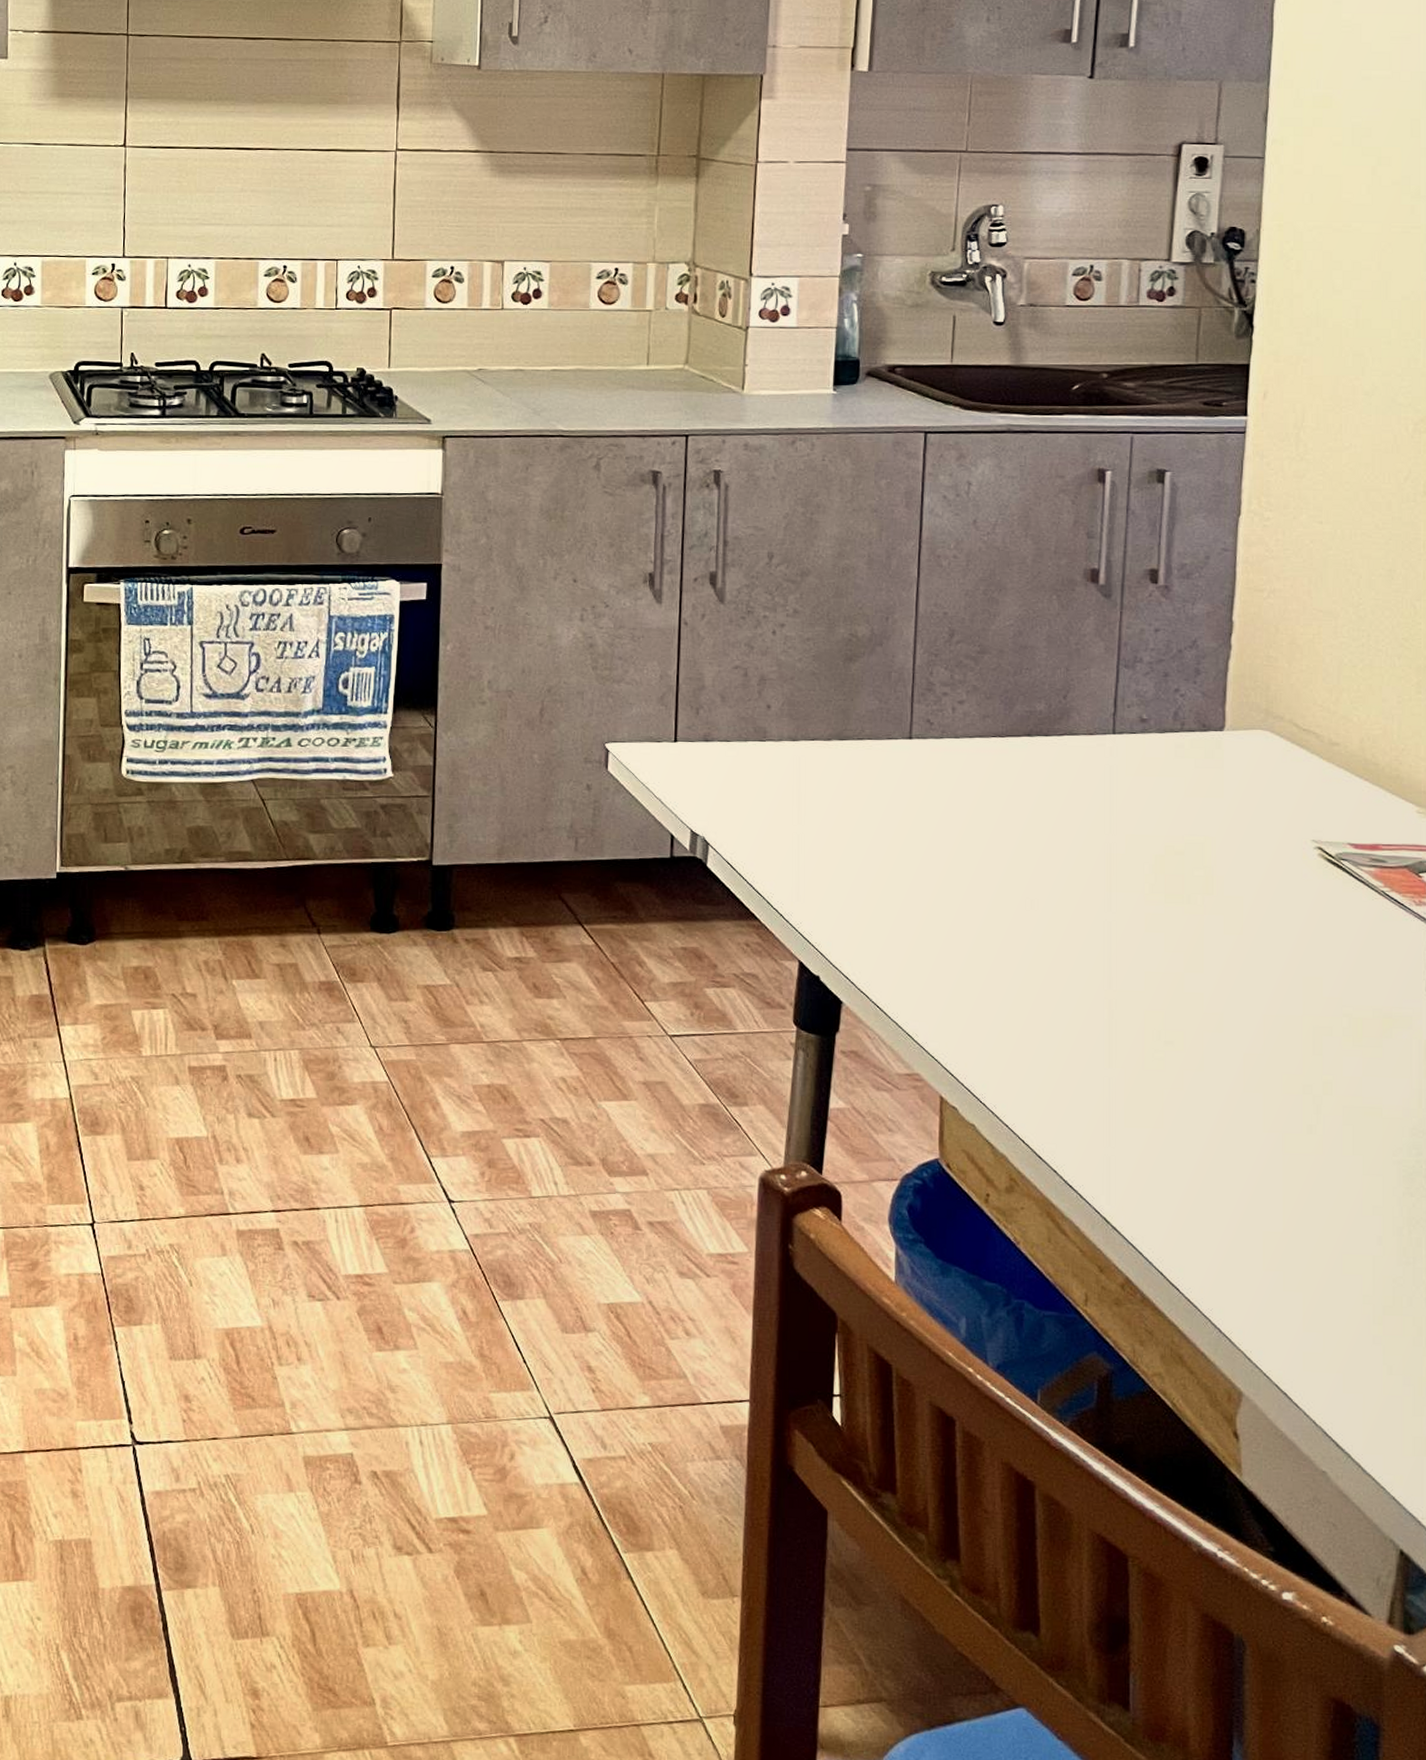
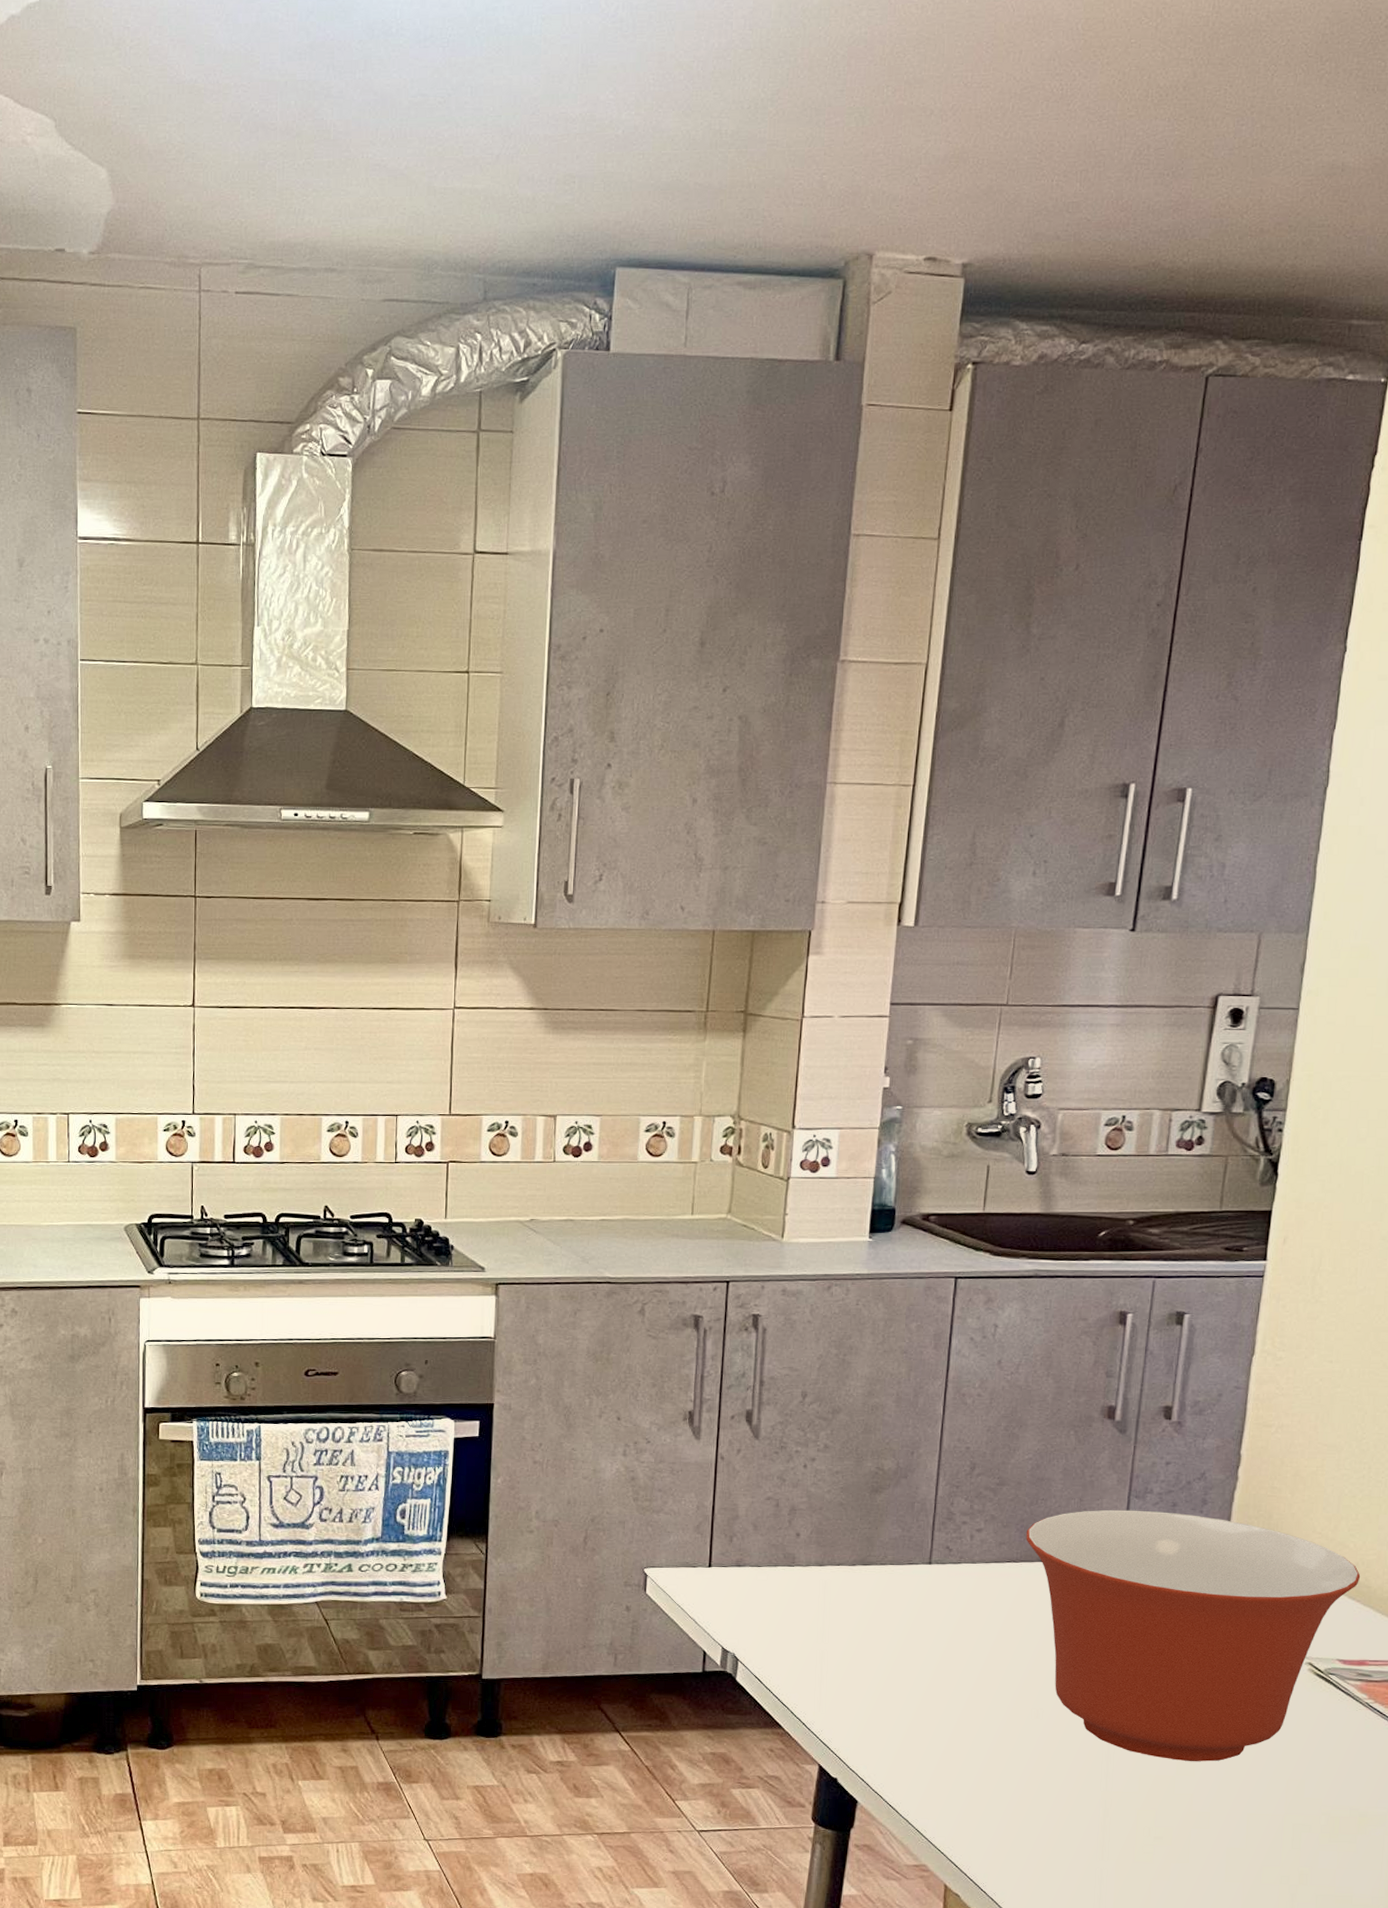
mixing bowl: none [1011,680,1367,957] -> present [1026,1509,1361,1762]

